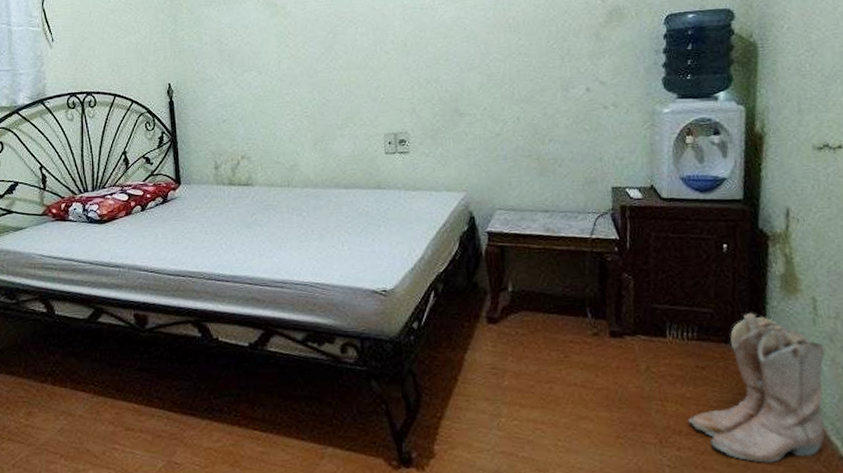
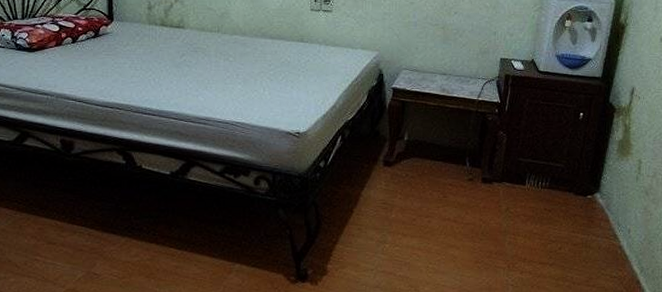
boots: present [688,312,827,463] -> none [532,169,642,284]

